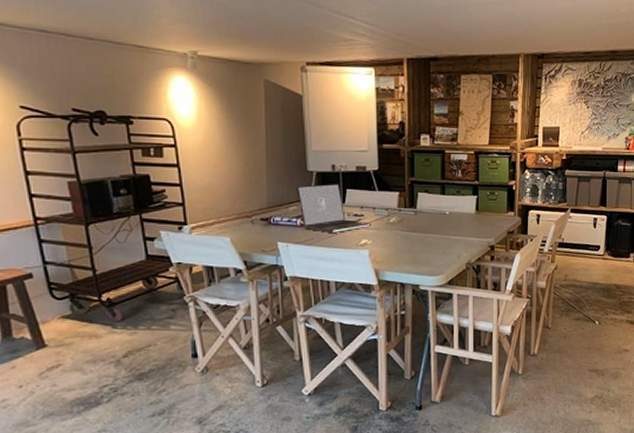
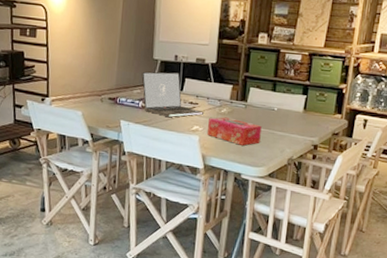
tissue box: none [377,227,435,255] -> present [207,117,262,146]

